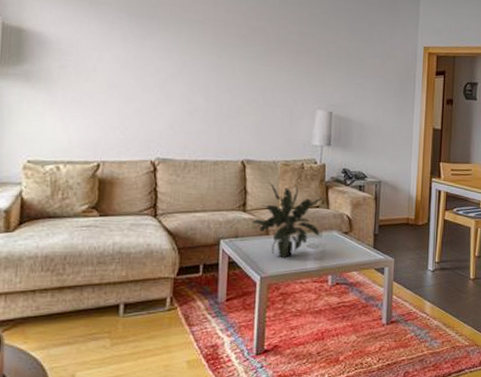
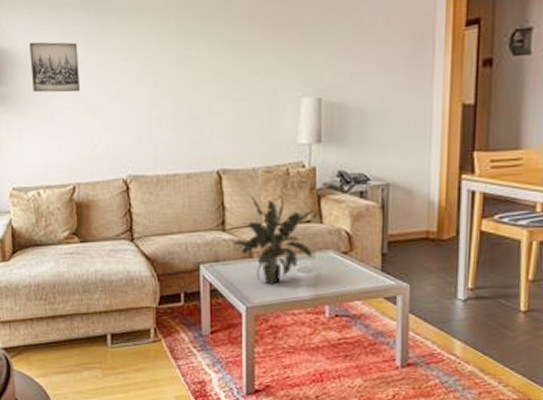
wall art: none [62,29,116,80] -> present [29,41,81,93]

